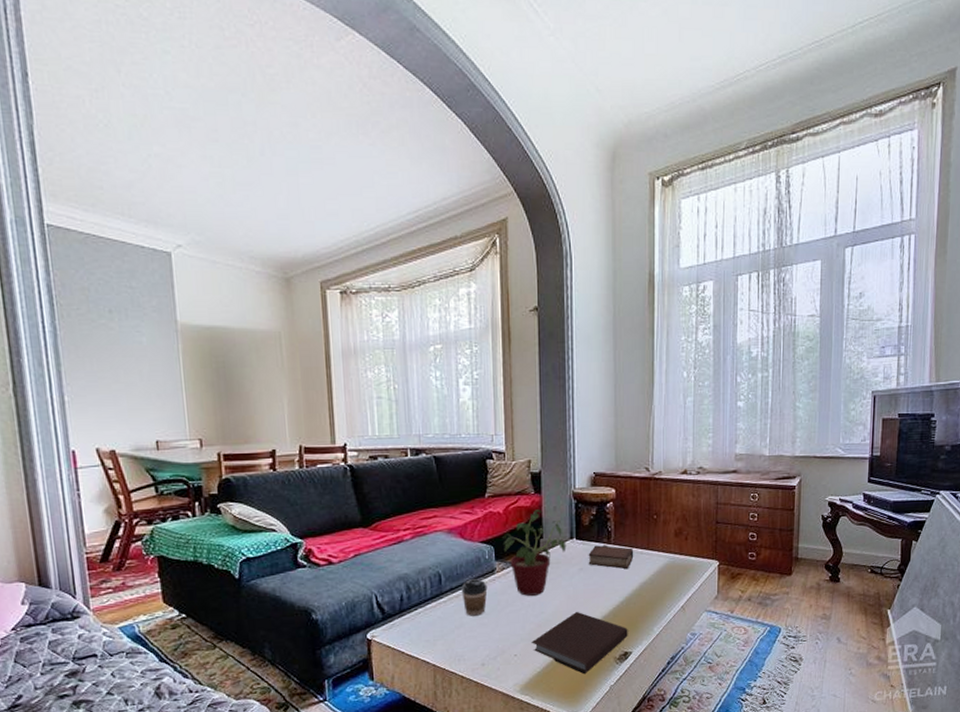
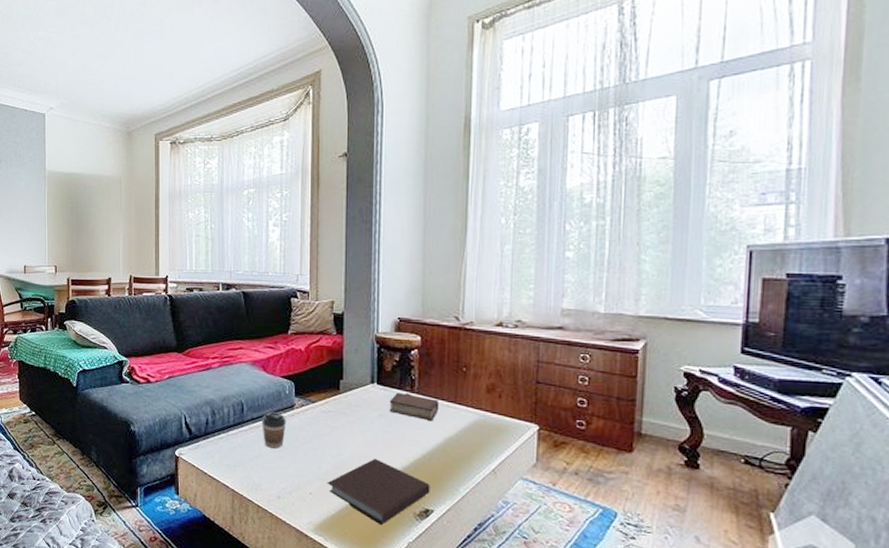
potted plant: present [502,509,567,596] -> none [303,350,367,436]

